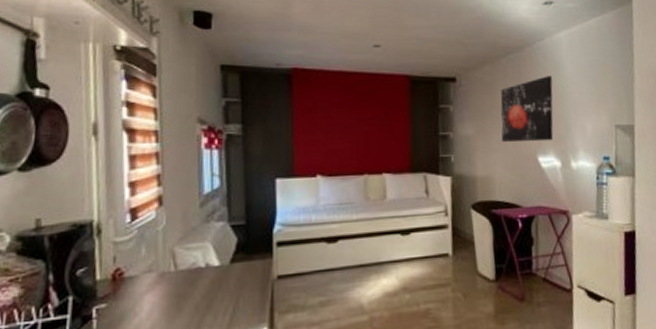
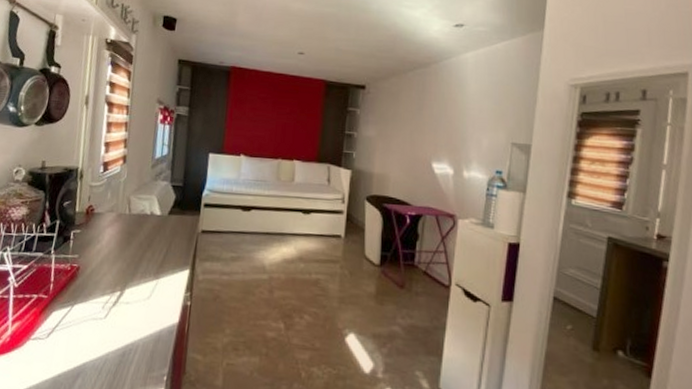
wall art: present [500,76,554,142] -> none [399,91,454,150]

